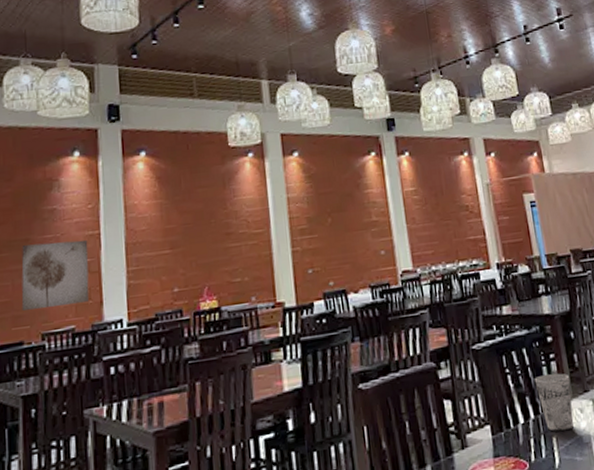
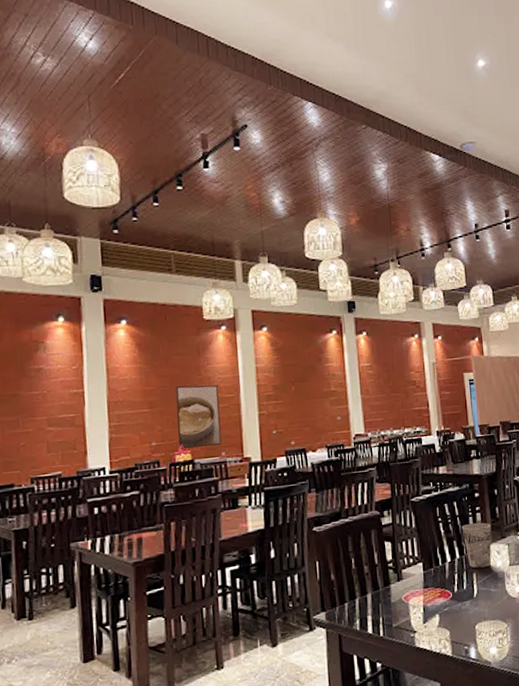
wall art: present [21,239,90,311] -> none [10,397,75,457]
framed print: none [199,219,251,296] -> present [175,385,222,450]

